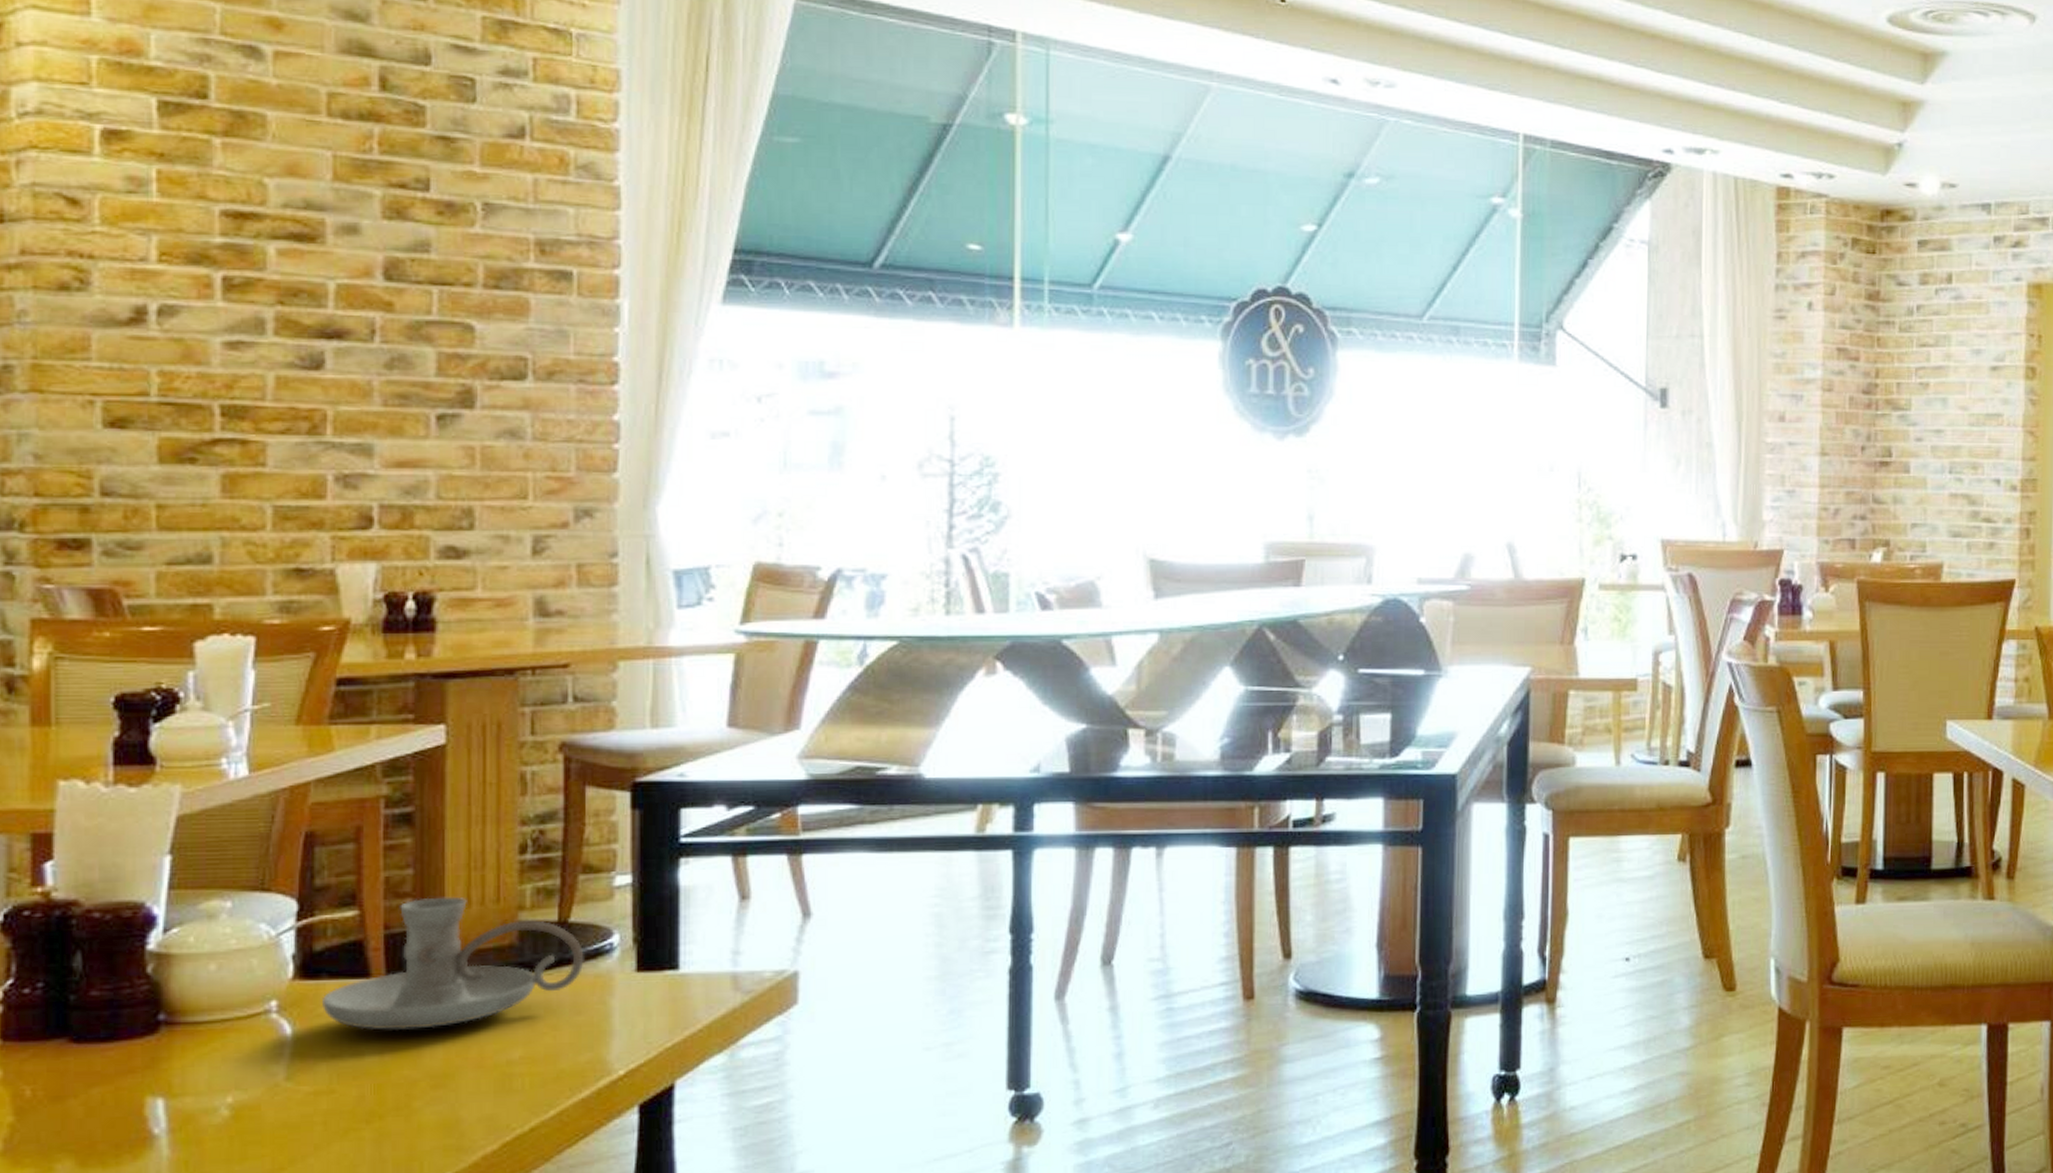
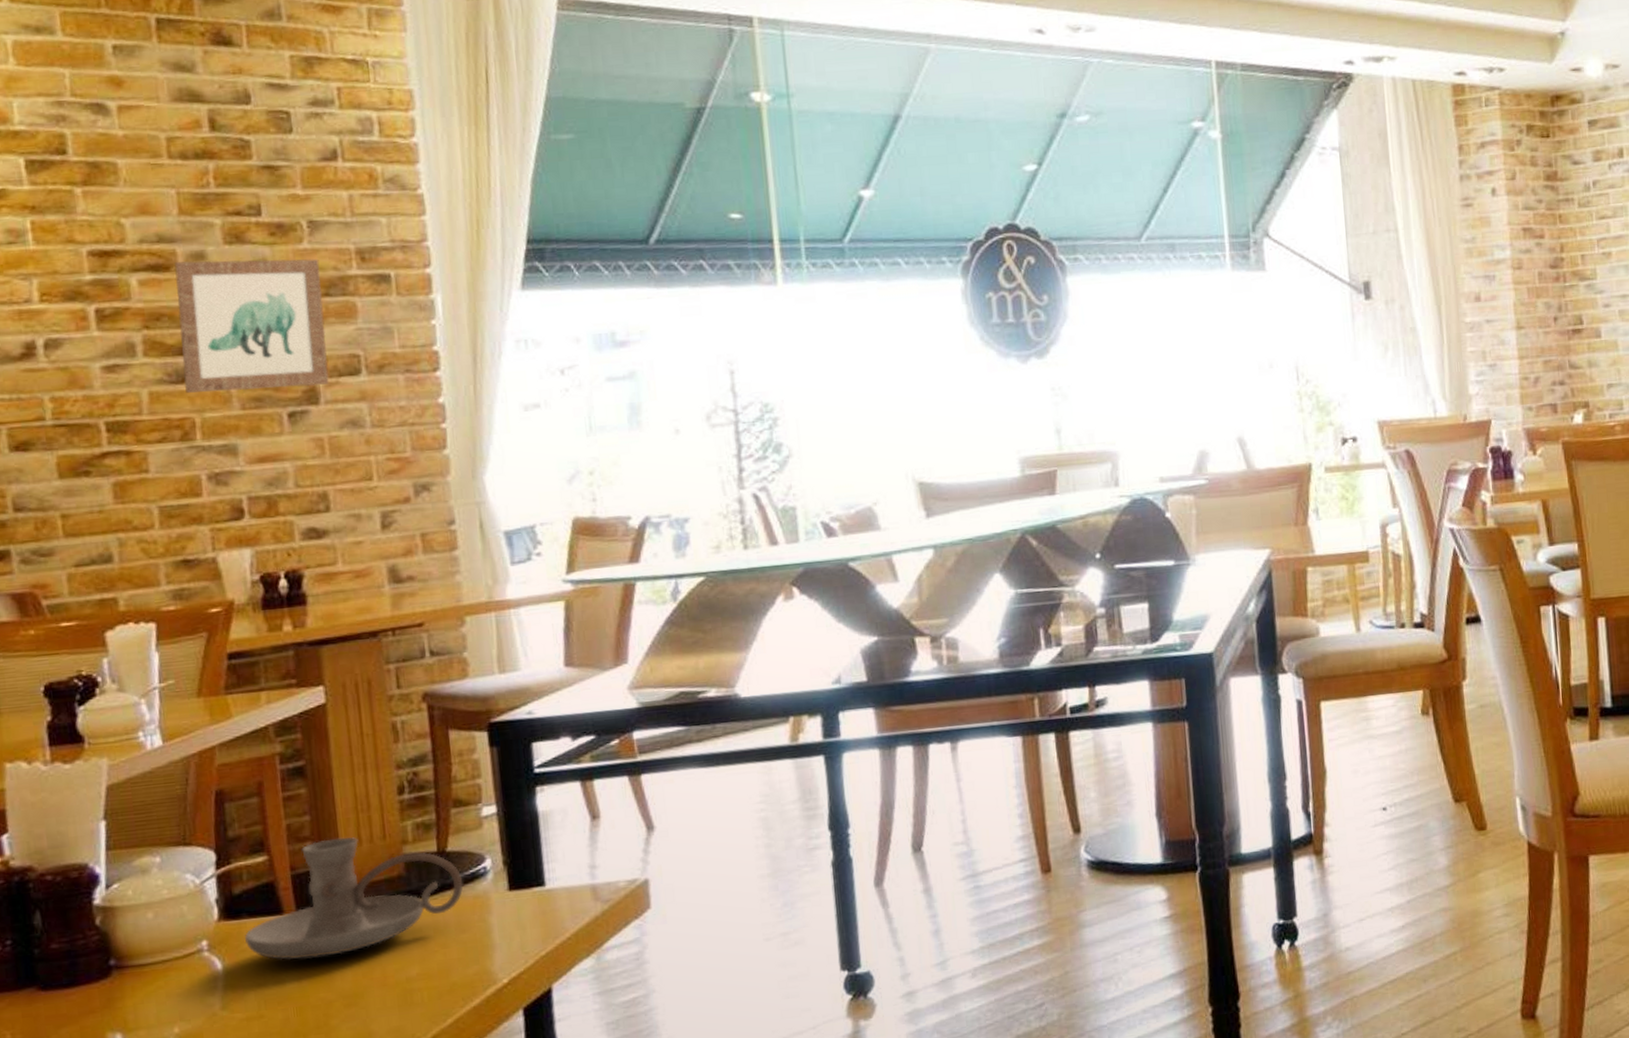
wall art: none [318,233,492,387] -> present [174,258,330,393]

